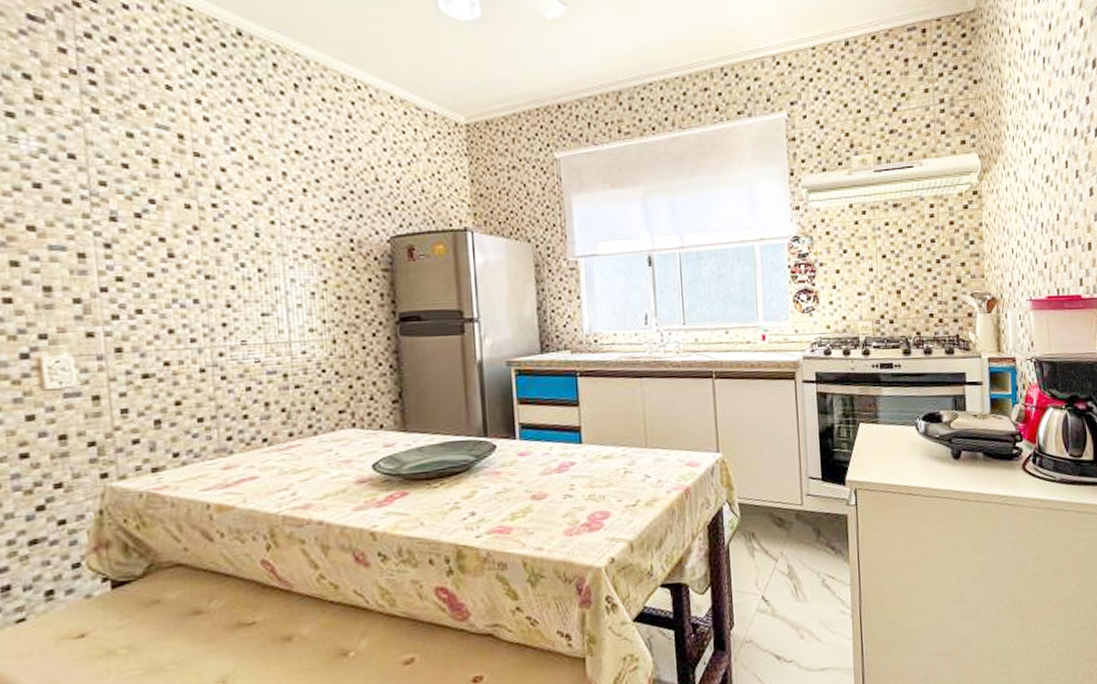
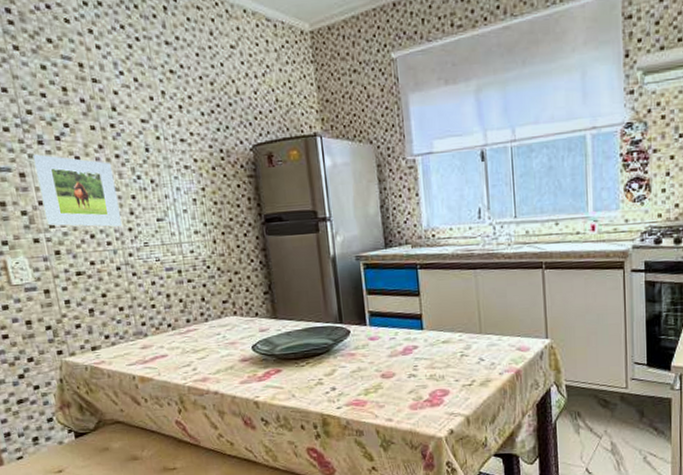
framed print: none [100,232,215,322] -> present [32,154,123,228]

